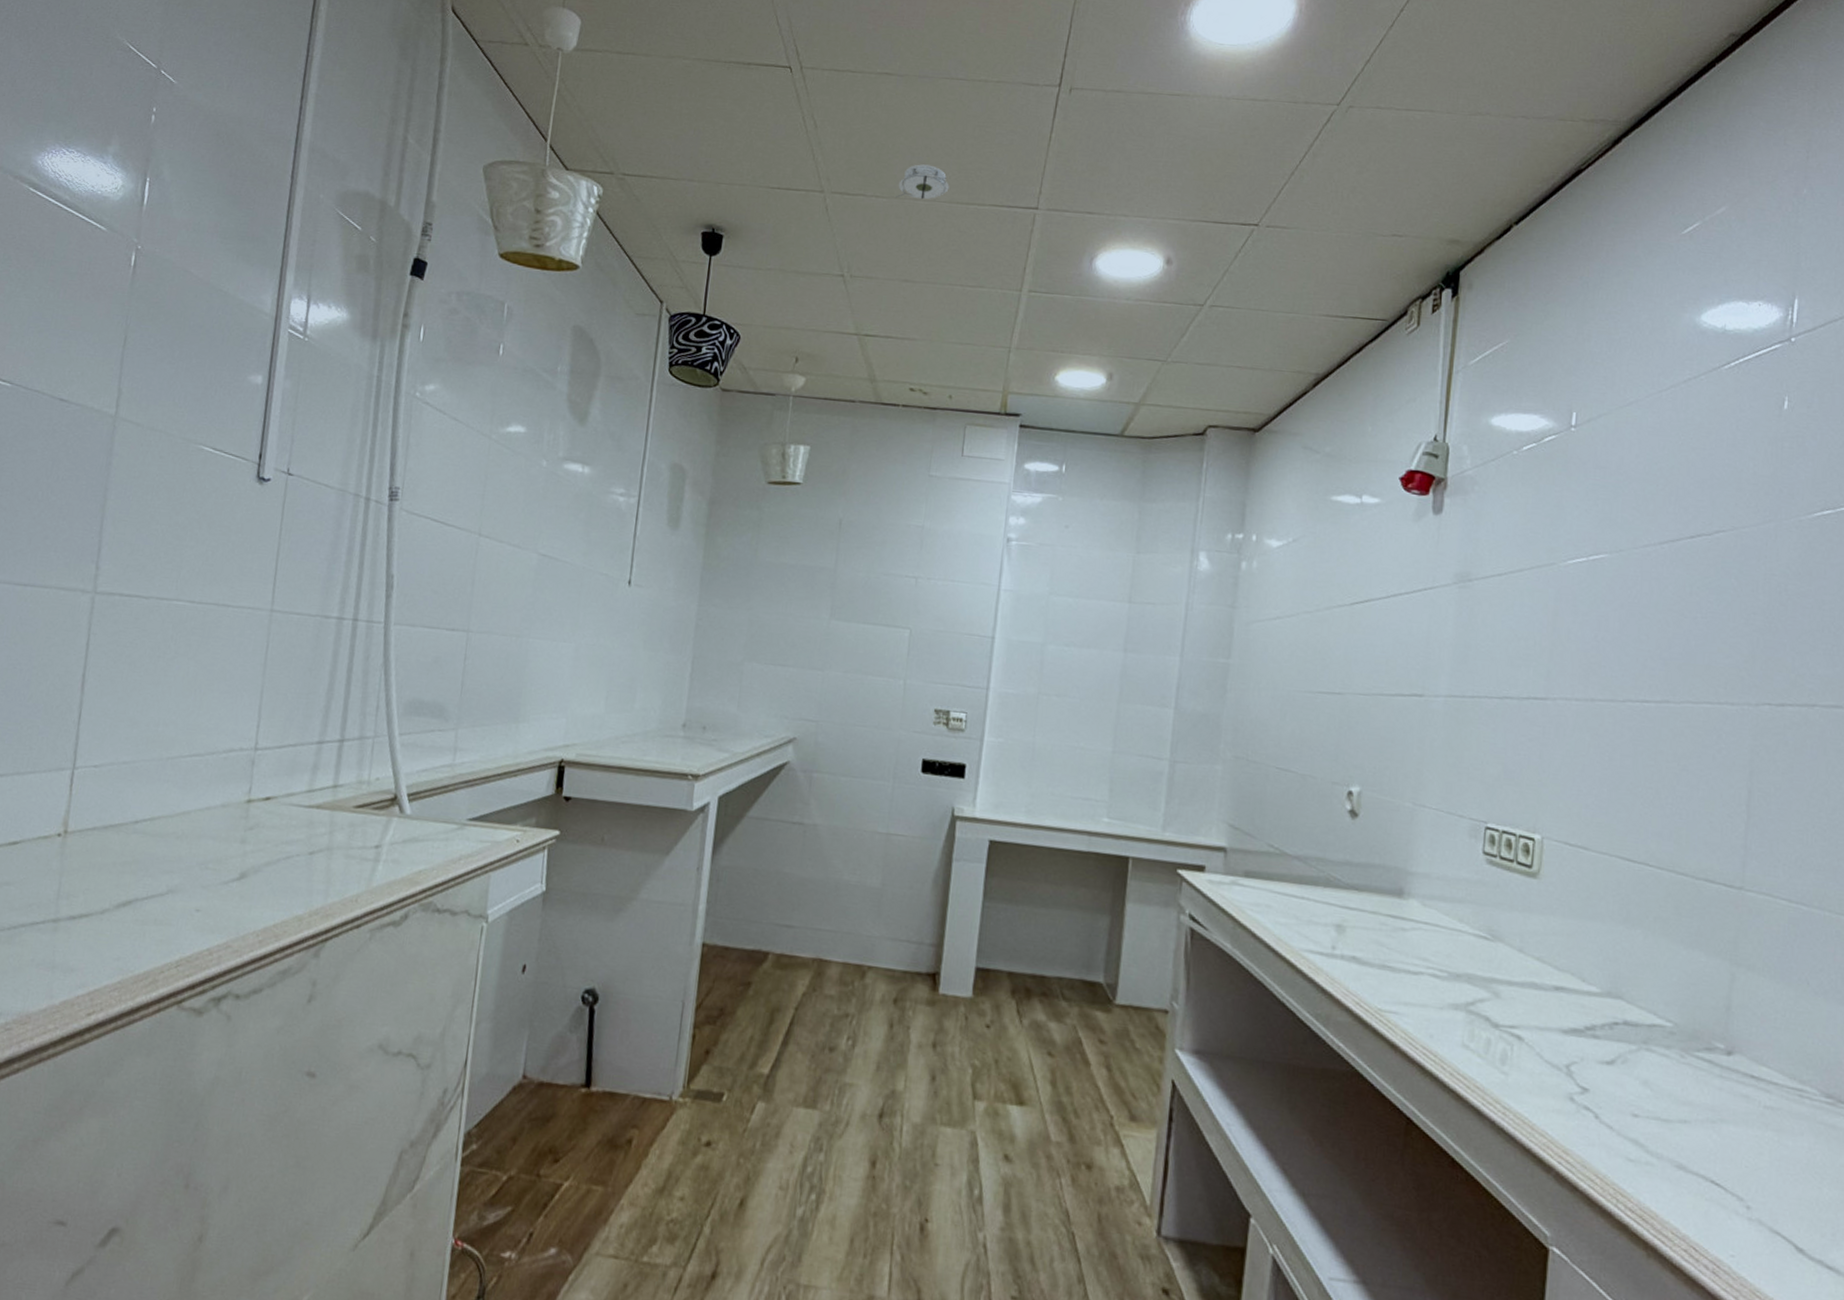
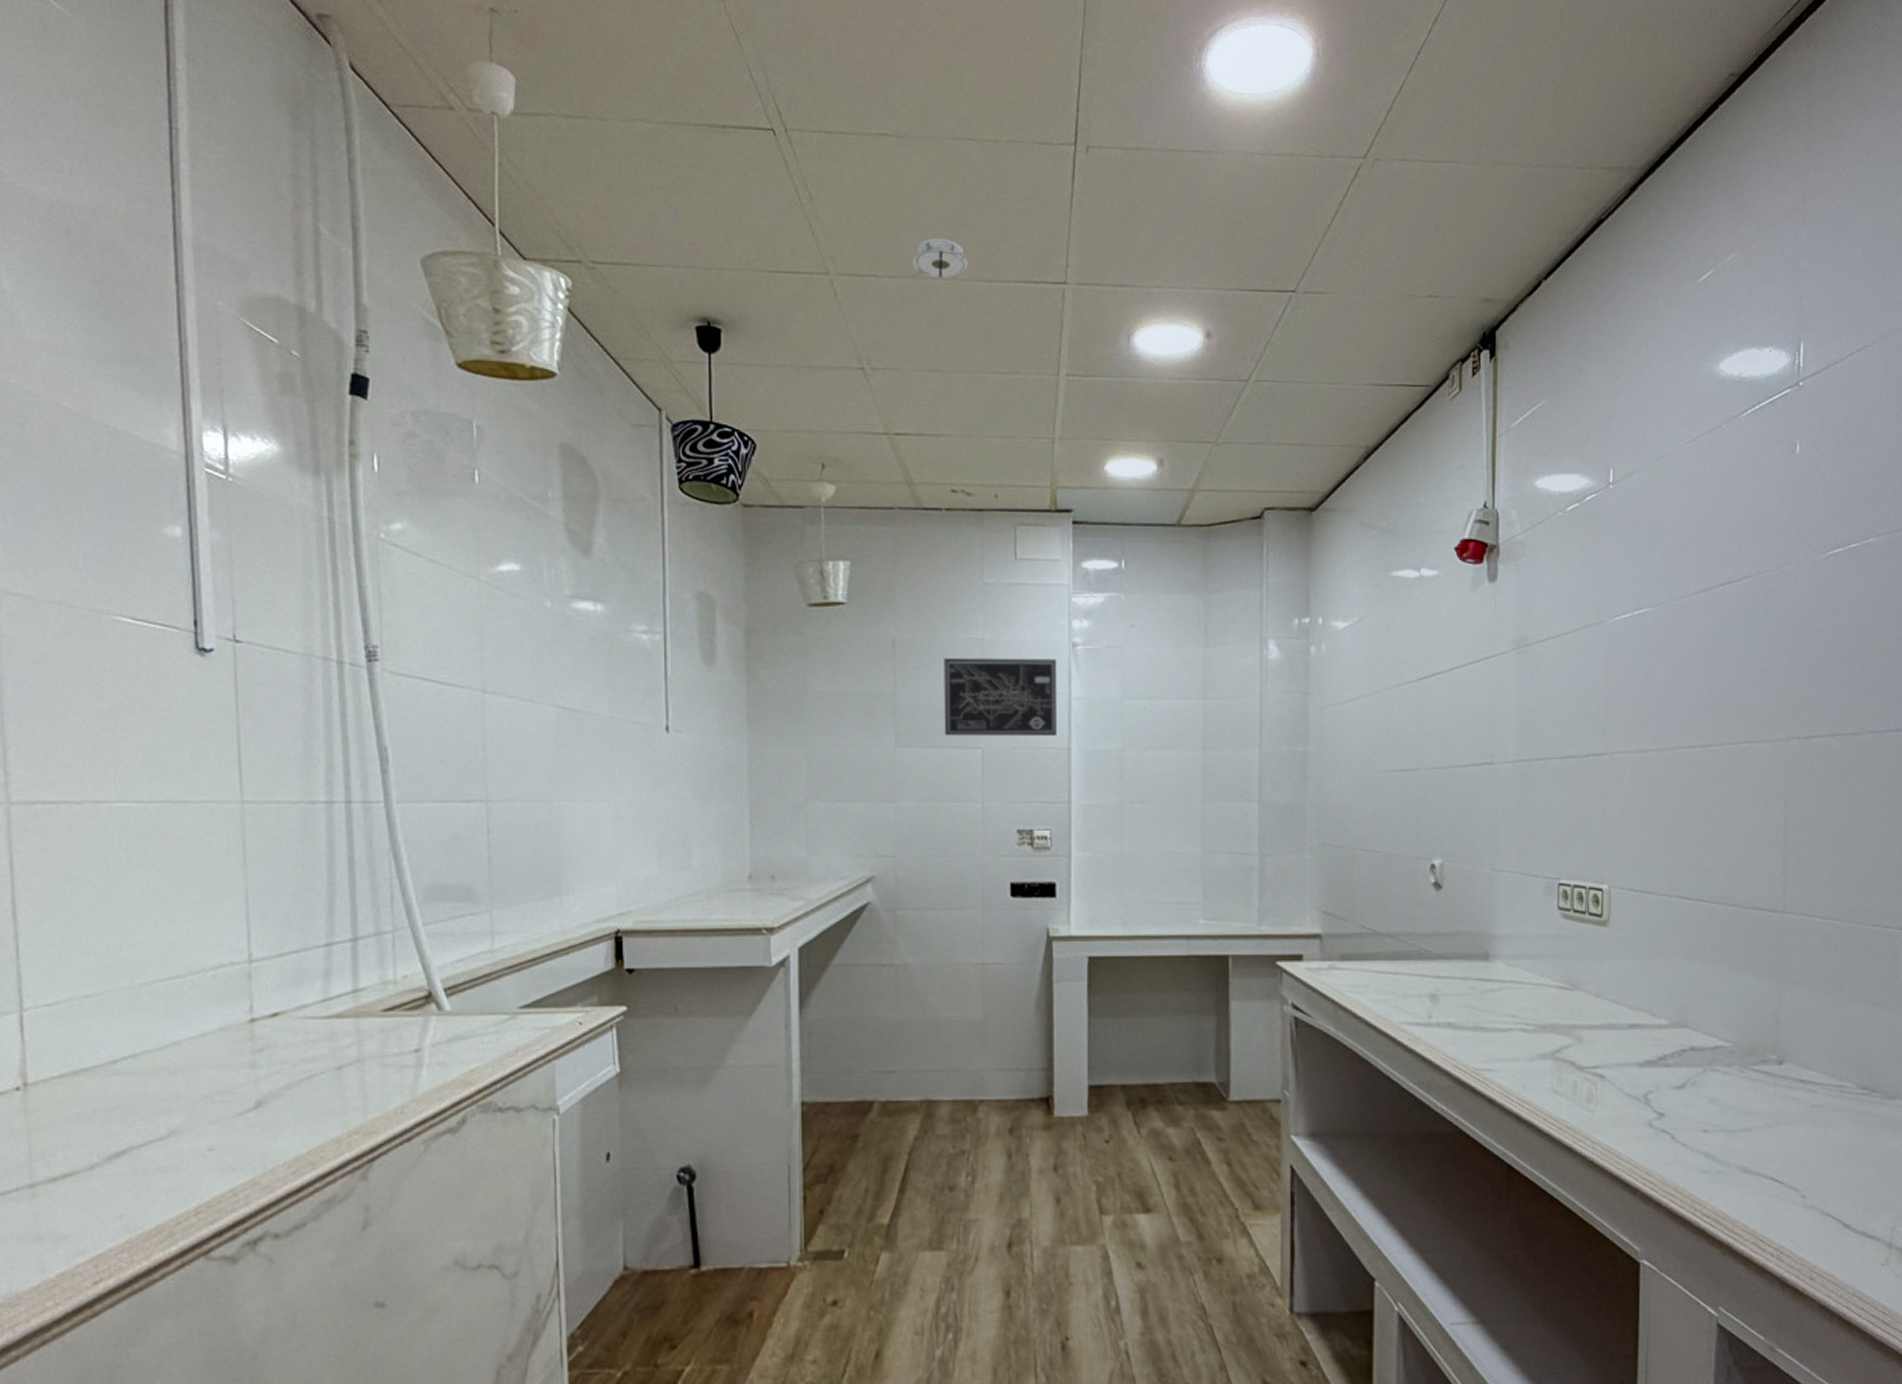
wall art: none [877,541,991,625] -> present [944,657,1058,737]

